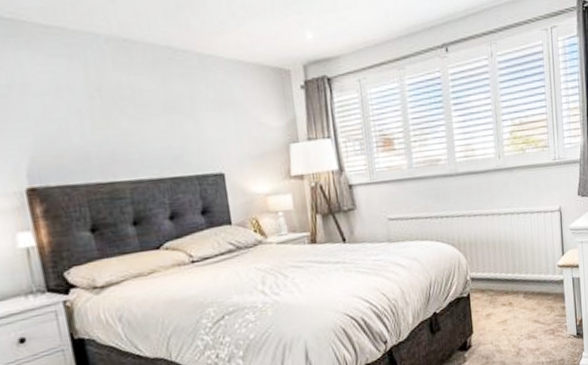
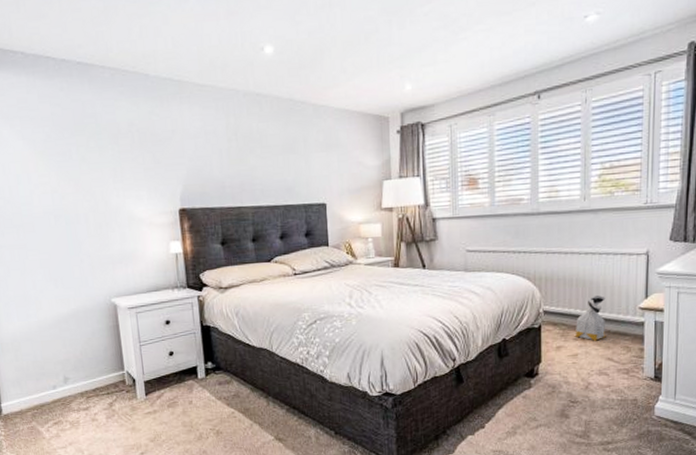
bag: none [502,256,531,305] -> present [575,295,606,341]

